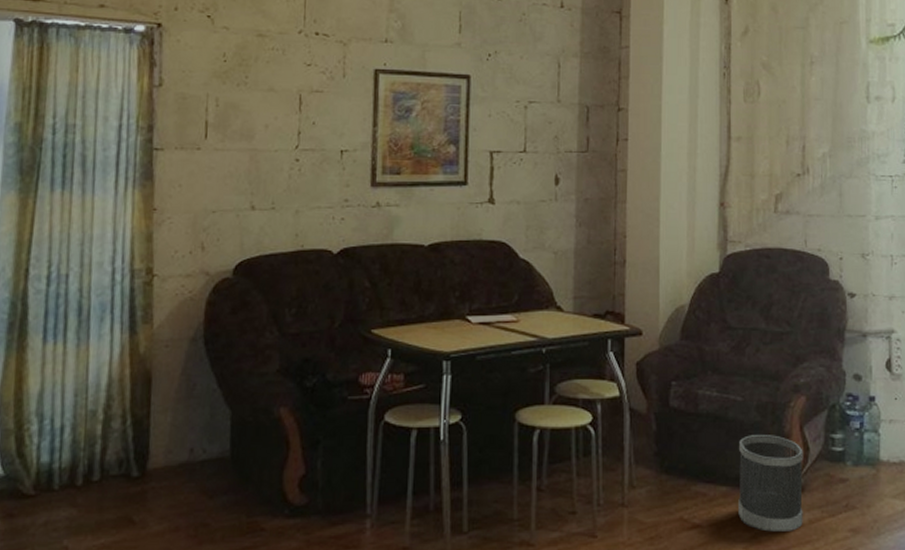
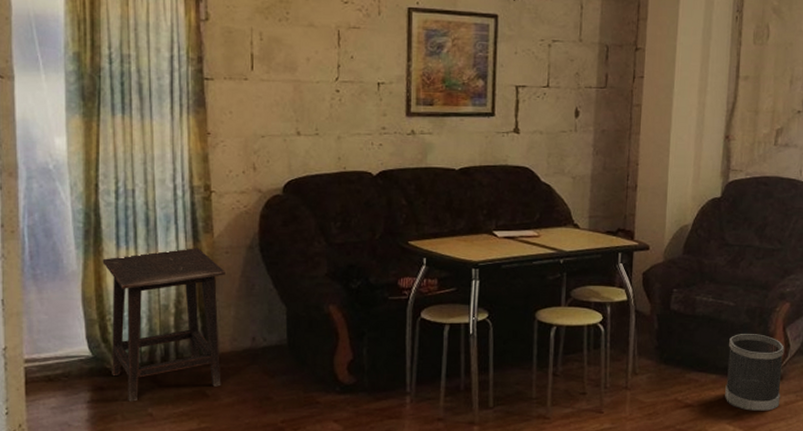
side table: none [25,341,164,532] -> present [102,248,225,402]

